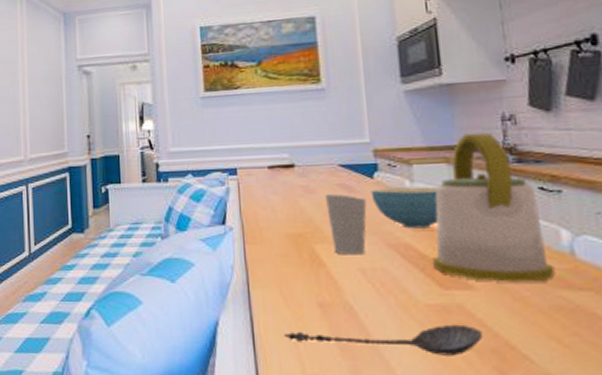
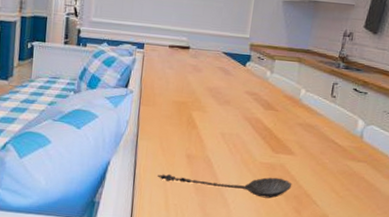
cup: present [326,193,367,255] -> none [205,73,237,123]
cereal bowl: present [370,186,439,229] -> none [241,74,288,109]
kettle: present [432,132,556,282] -> none [271,41,351,154]

